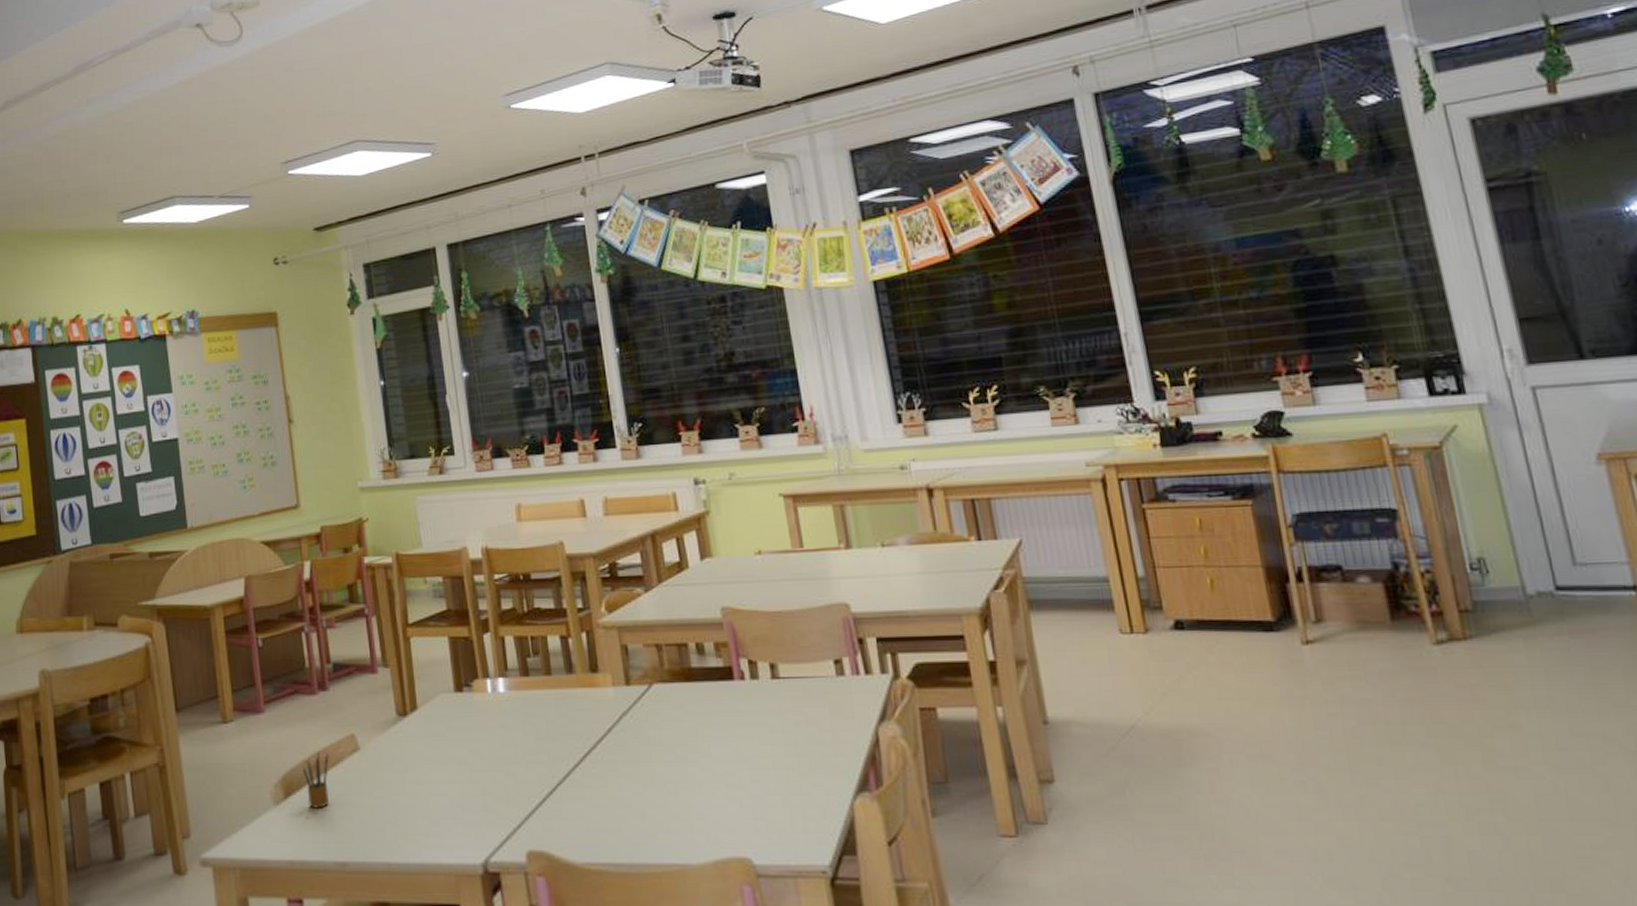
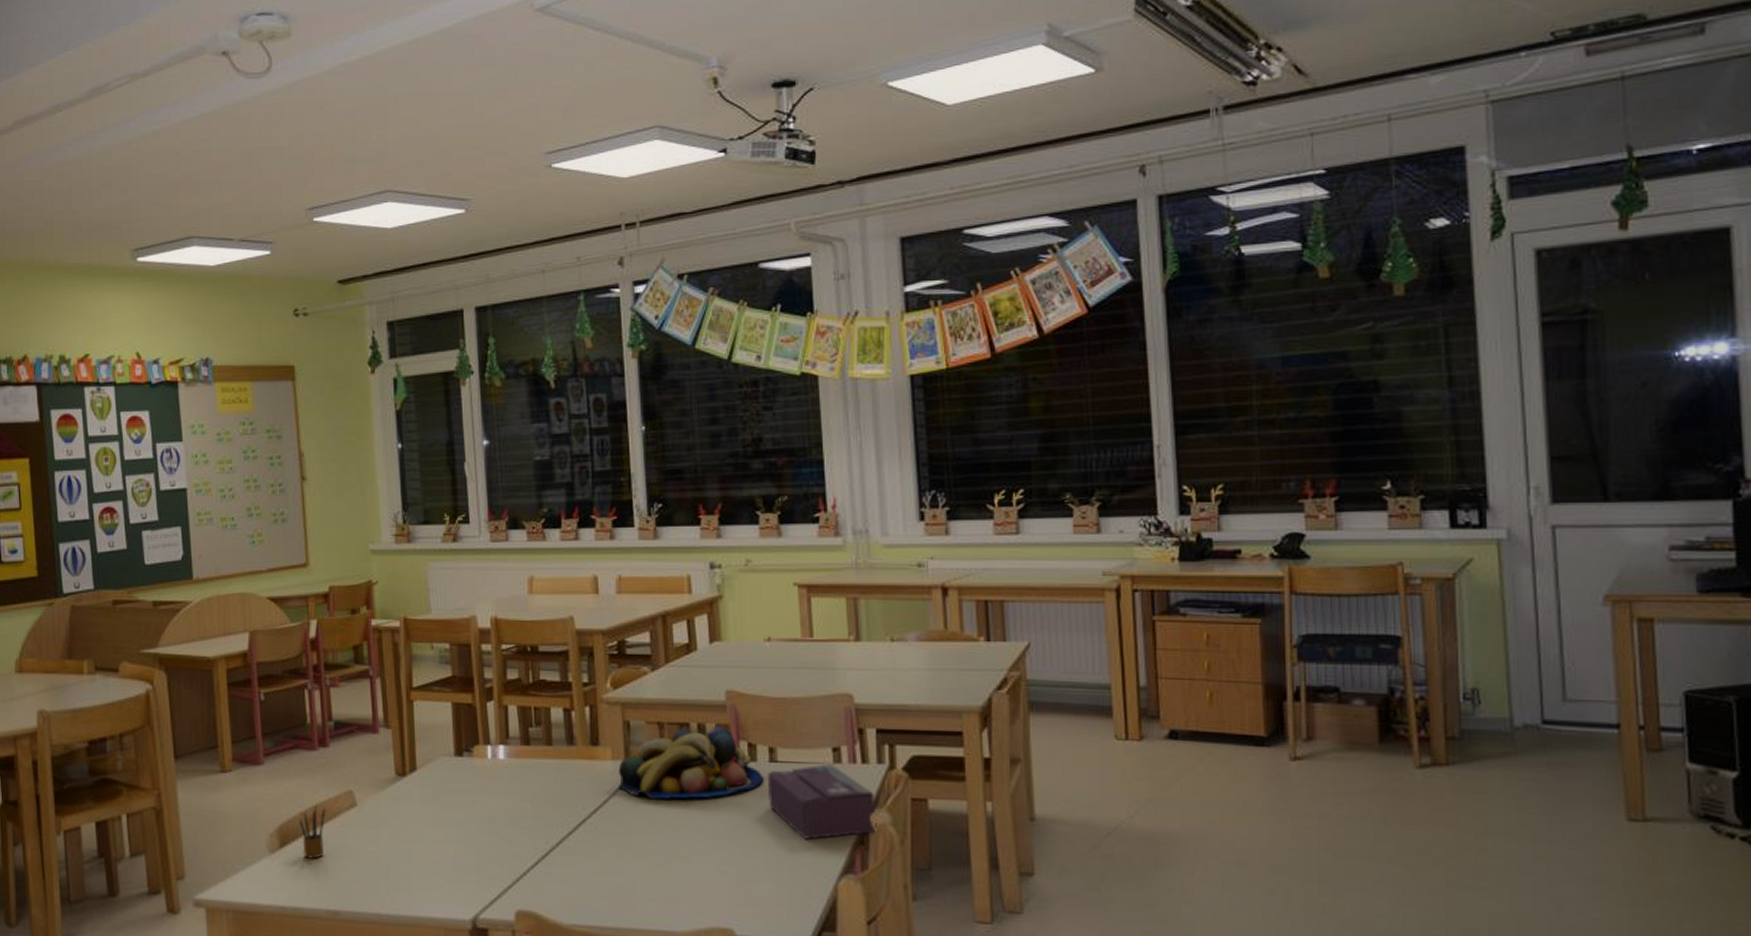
fruit bowl: none [619,643,768,725] -> present [618,725,764,800]
tissue box: none [770,678,888,758] -> present [767,764,877,840]

